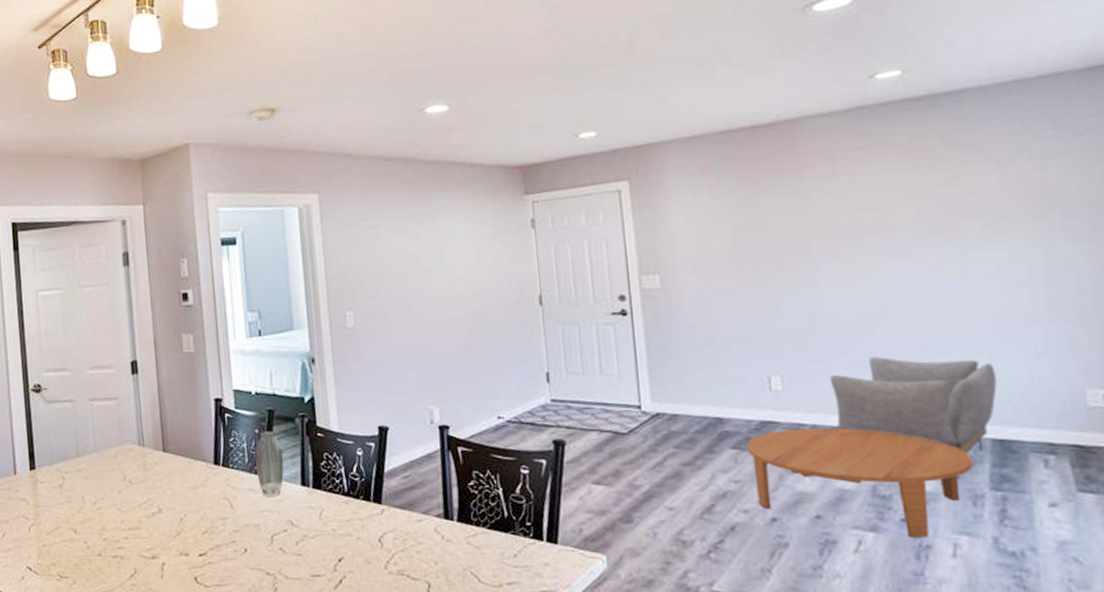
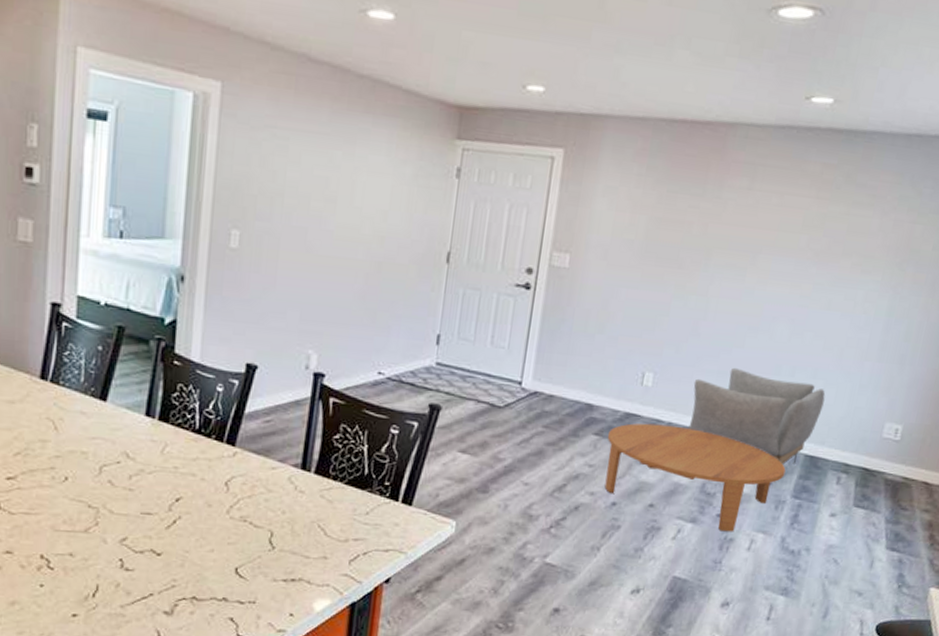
vase: present [255,430,284,496] -> none [93,349,128,423]

